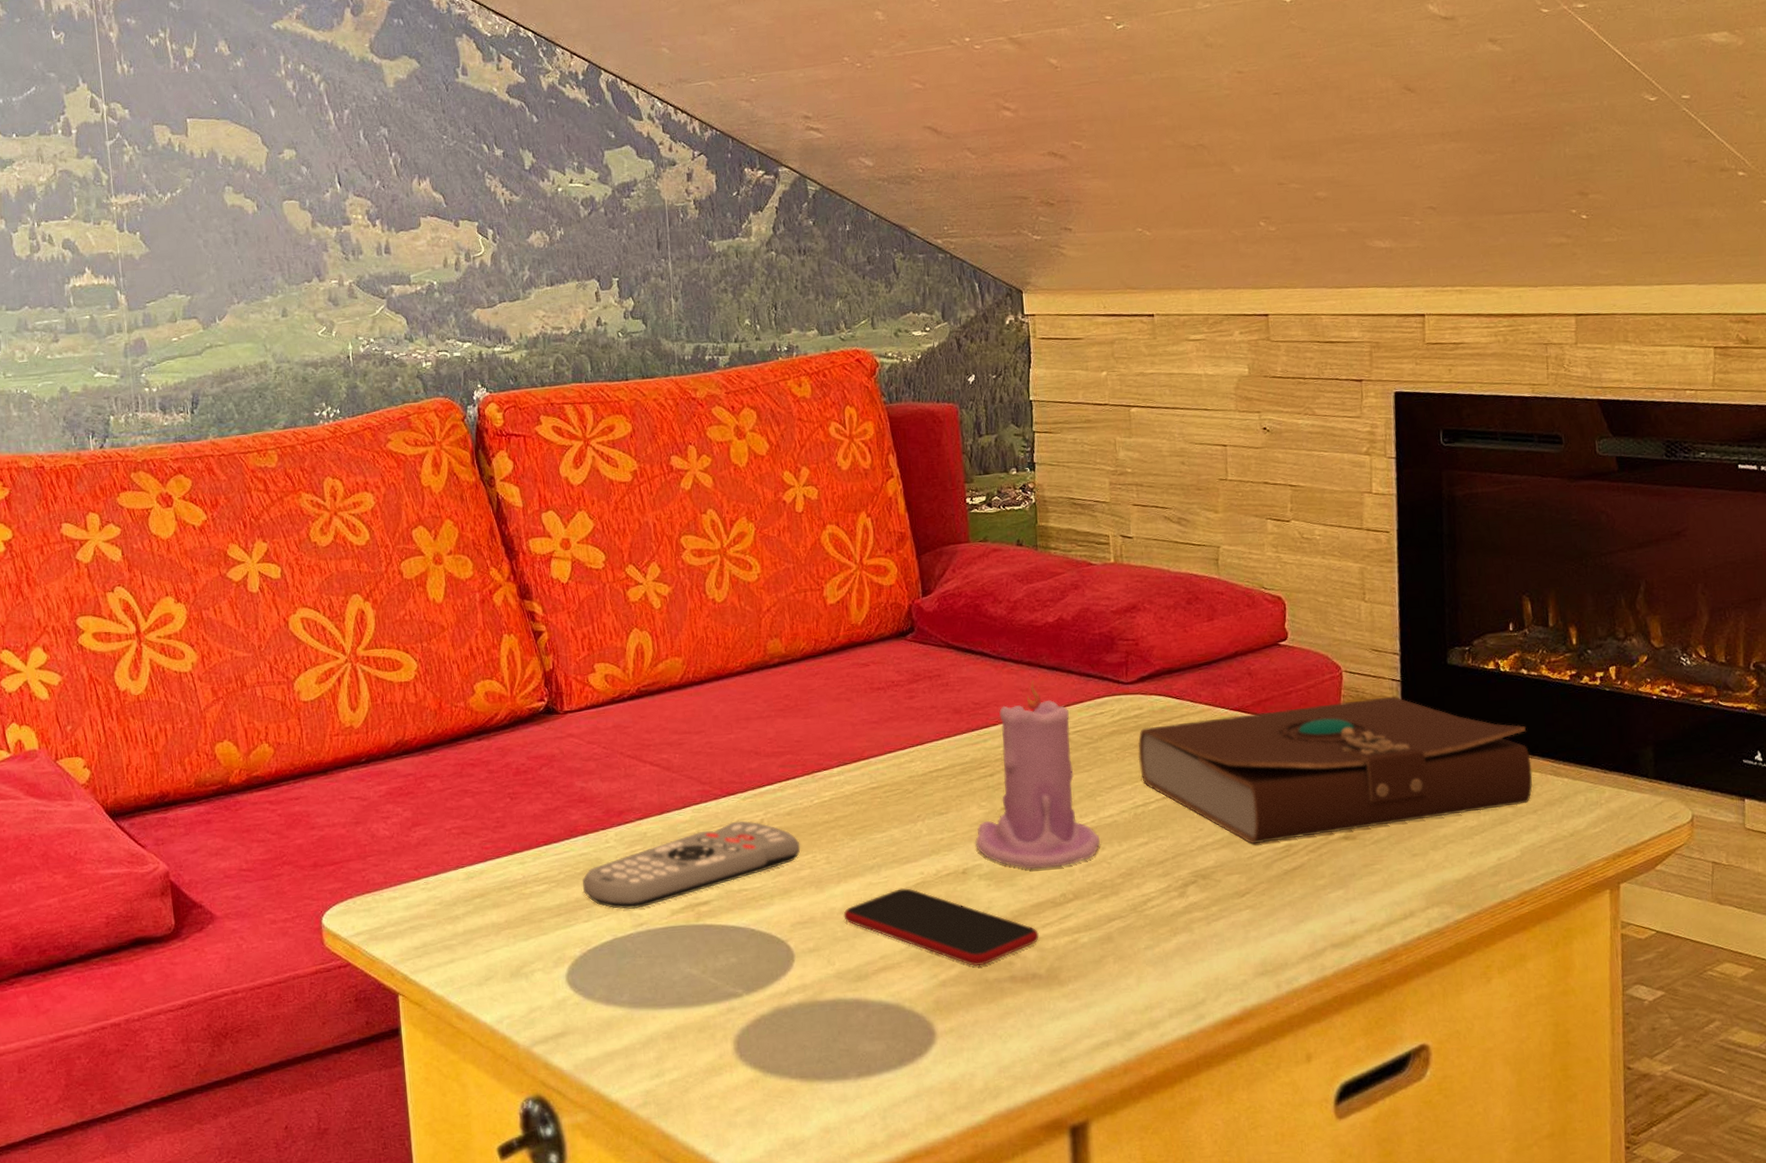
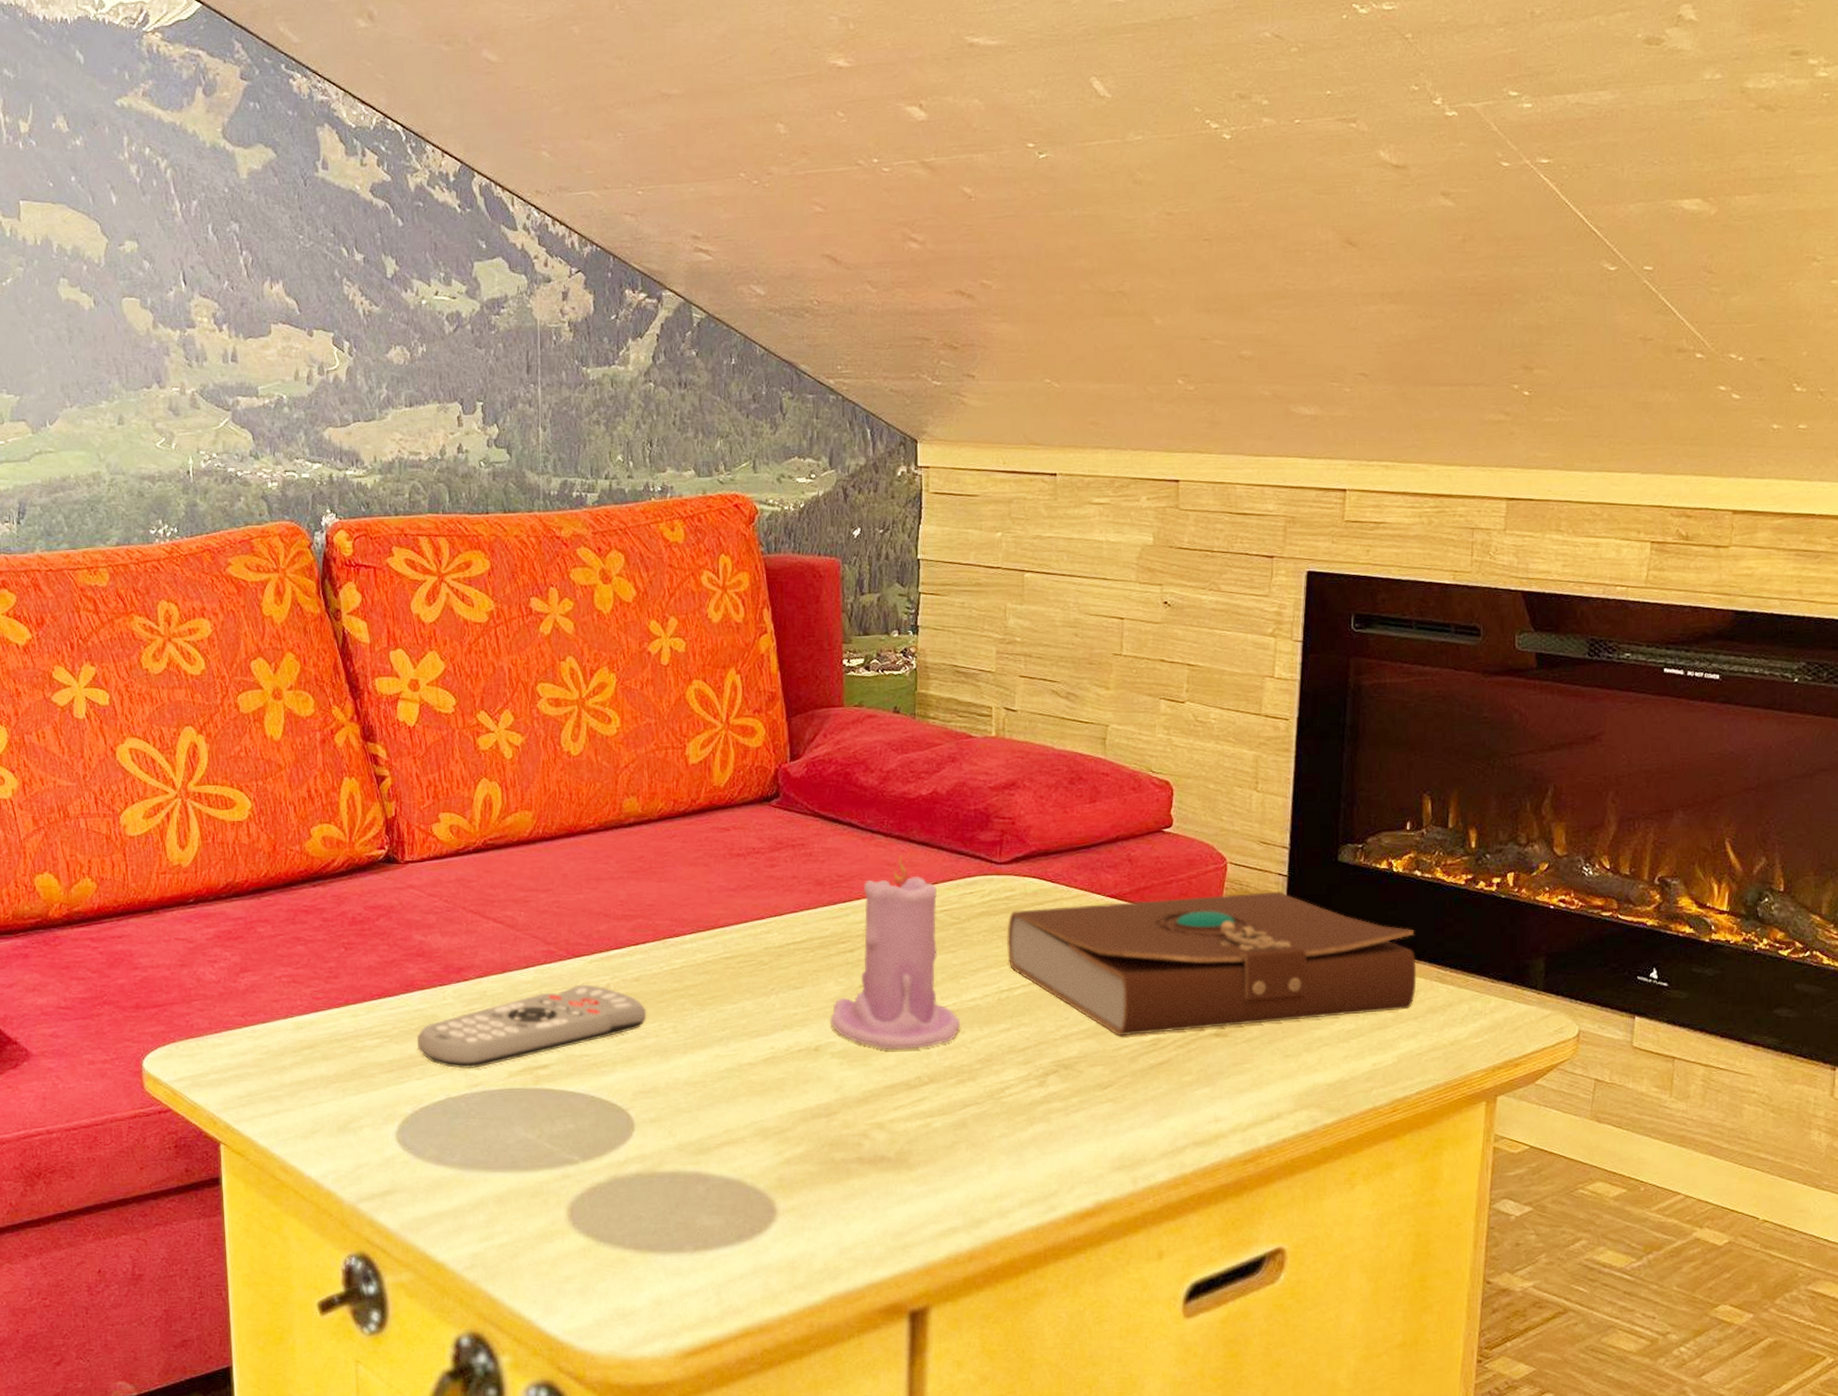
smartphone: present [843,888,1040,967] -> none [688,1062,891,1146]

